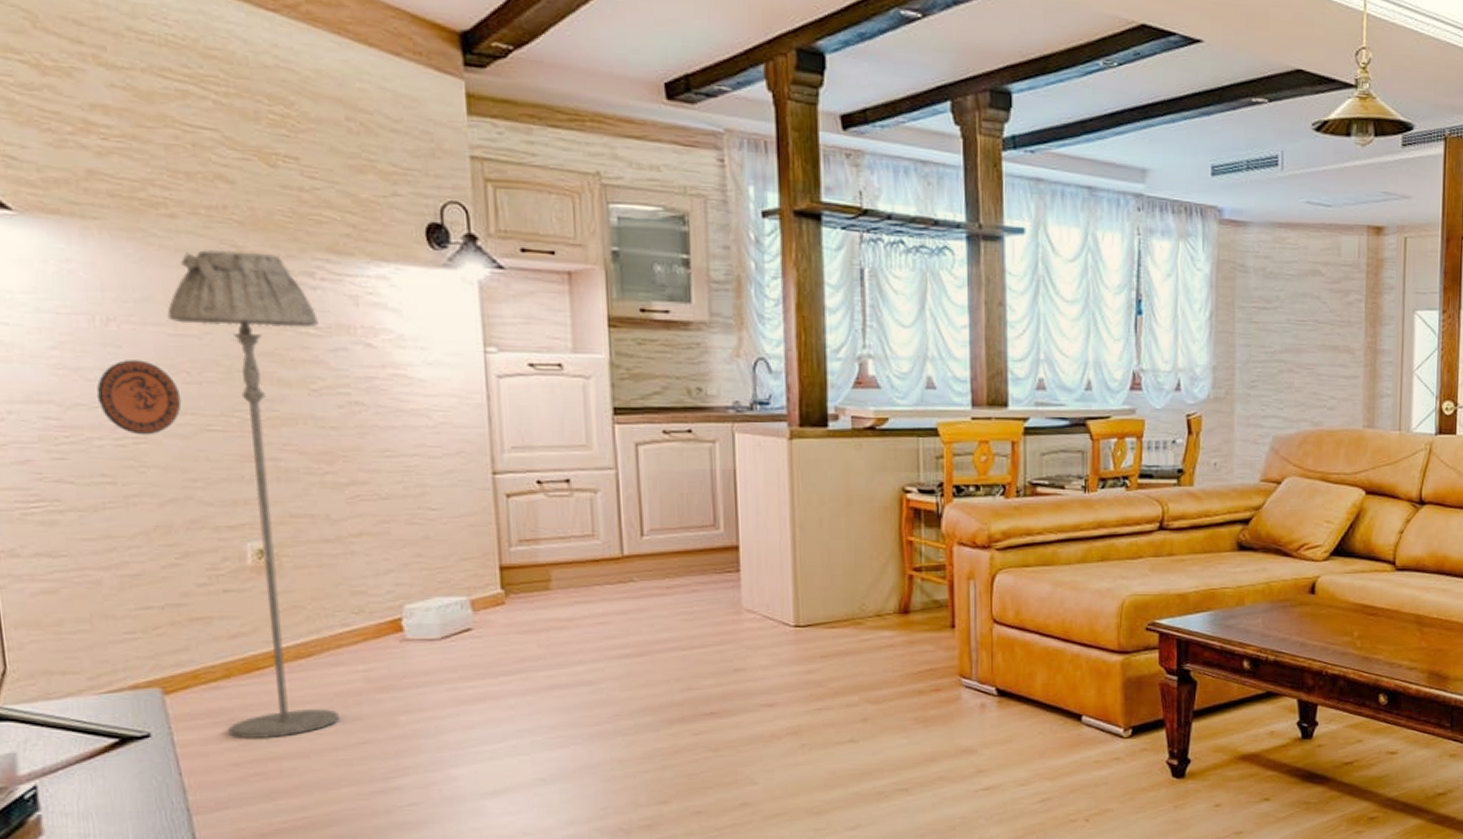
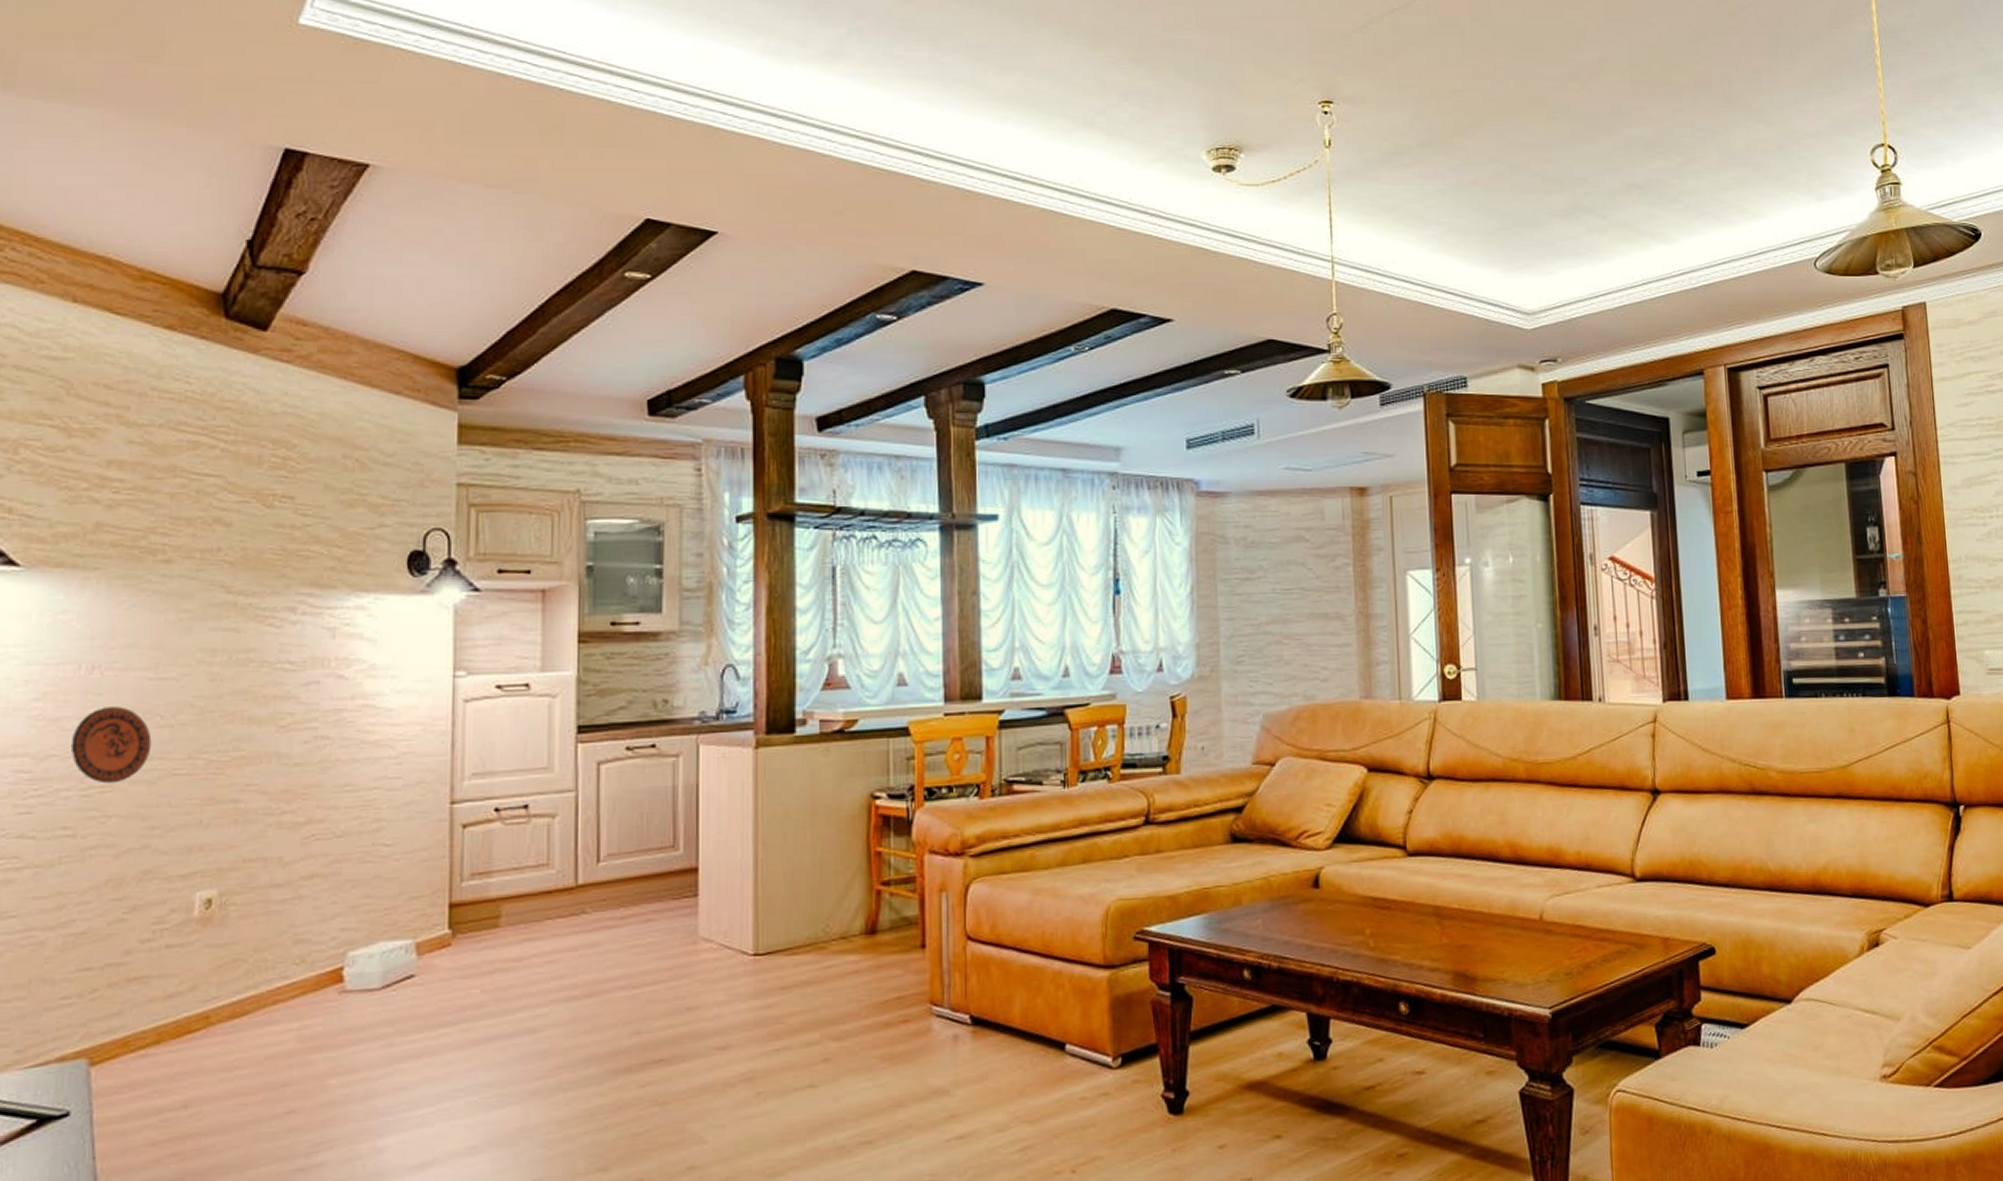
floor lamp: present [167,250,339,739] -> none [150,591,294,1113]

